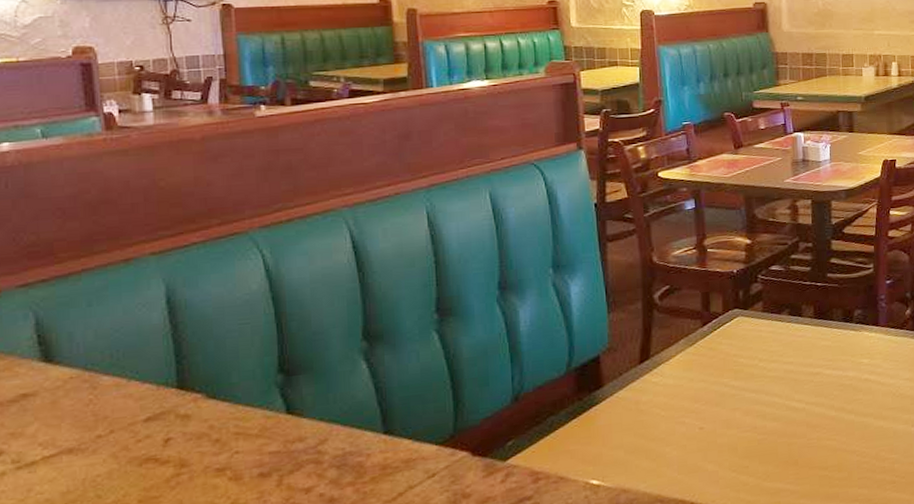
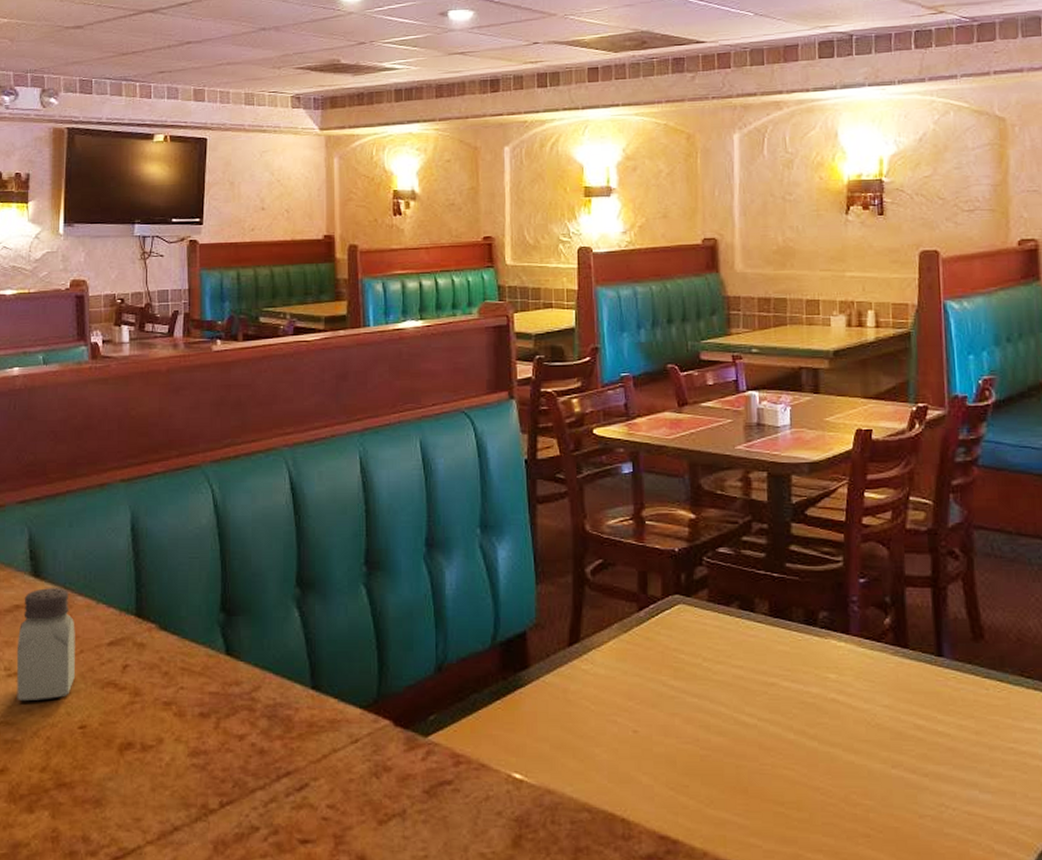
saltshaker: none [27,370,105,493] -> present [16,588,75,702]

